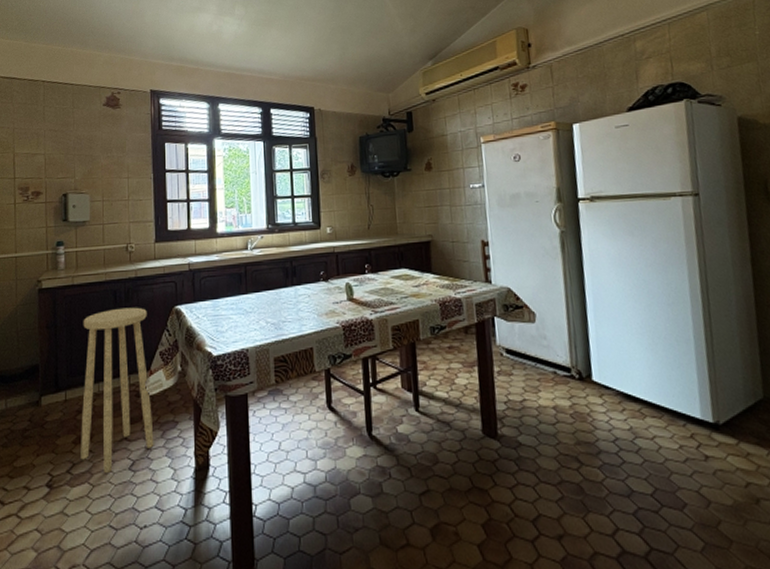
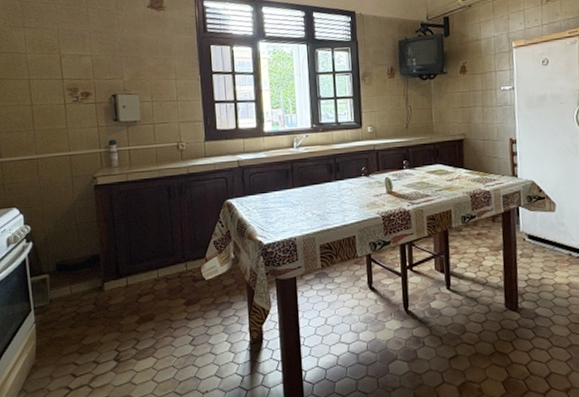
stool: present [80,307,154,474] -> none [139,201,212,349]

